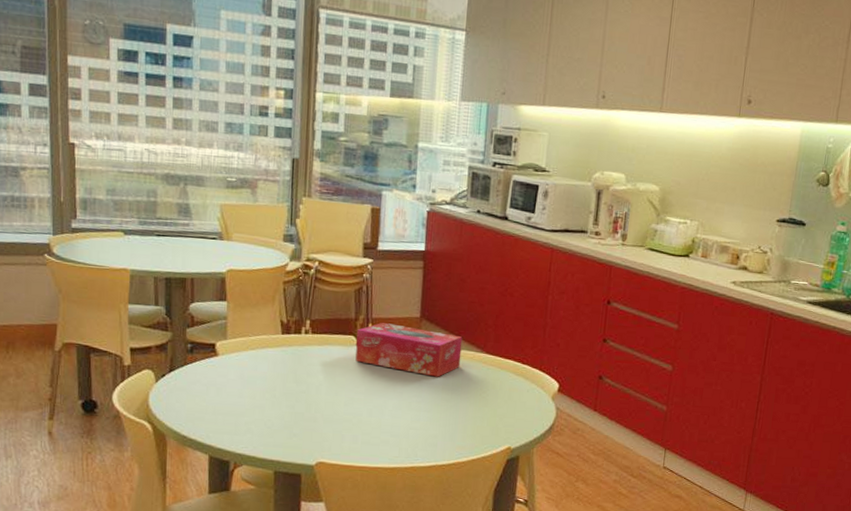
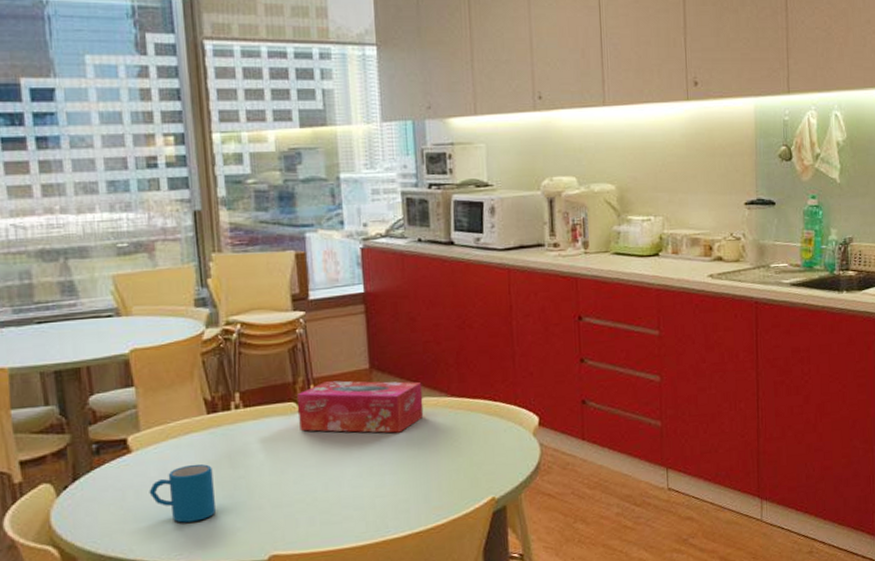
mug: none [227,374,280,423] -> present [149,463,216,523]

